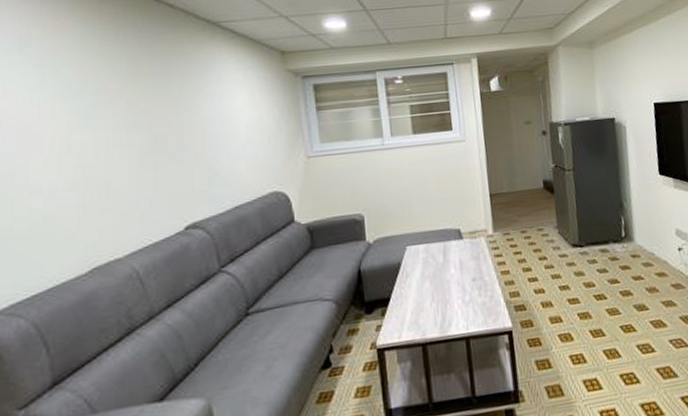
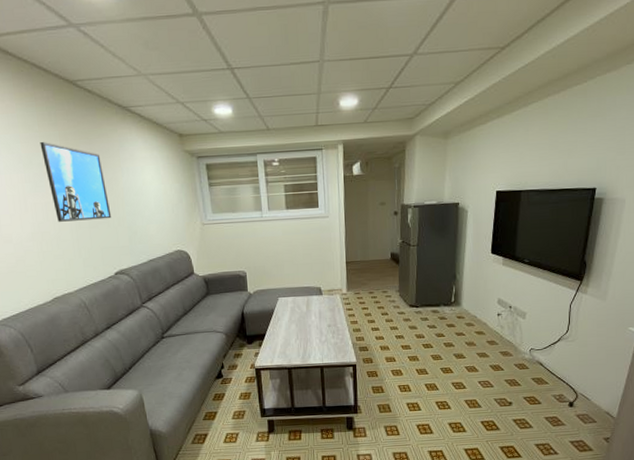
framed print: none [99,64,187,164] -> present [40,141,112,222]

